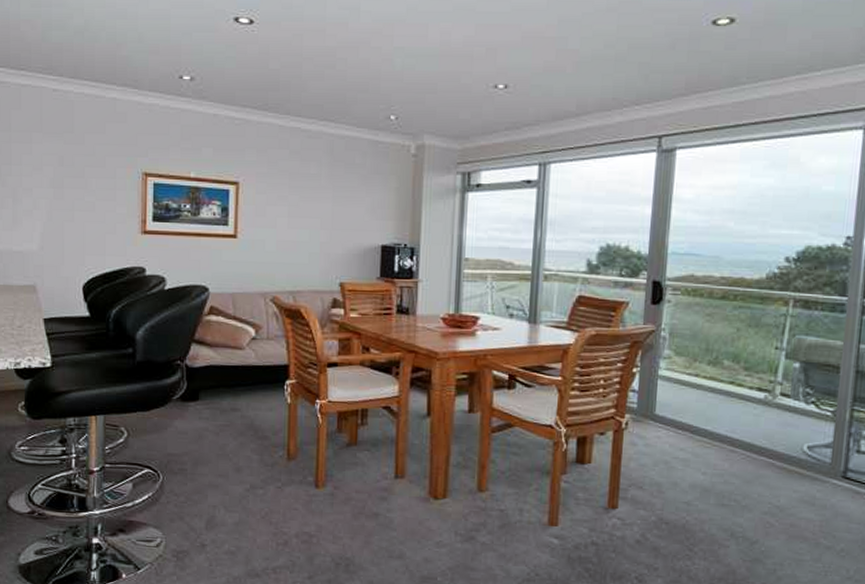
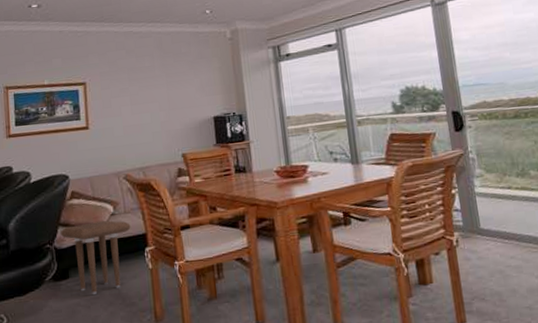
side table: none [193,344,272,421] -> present [60,220,131,294]

